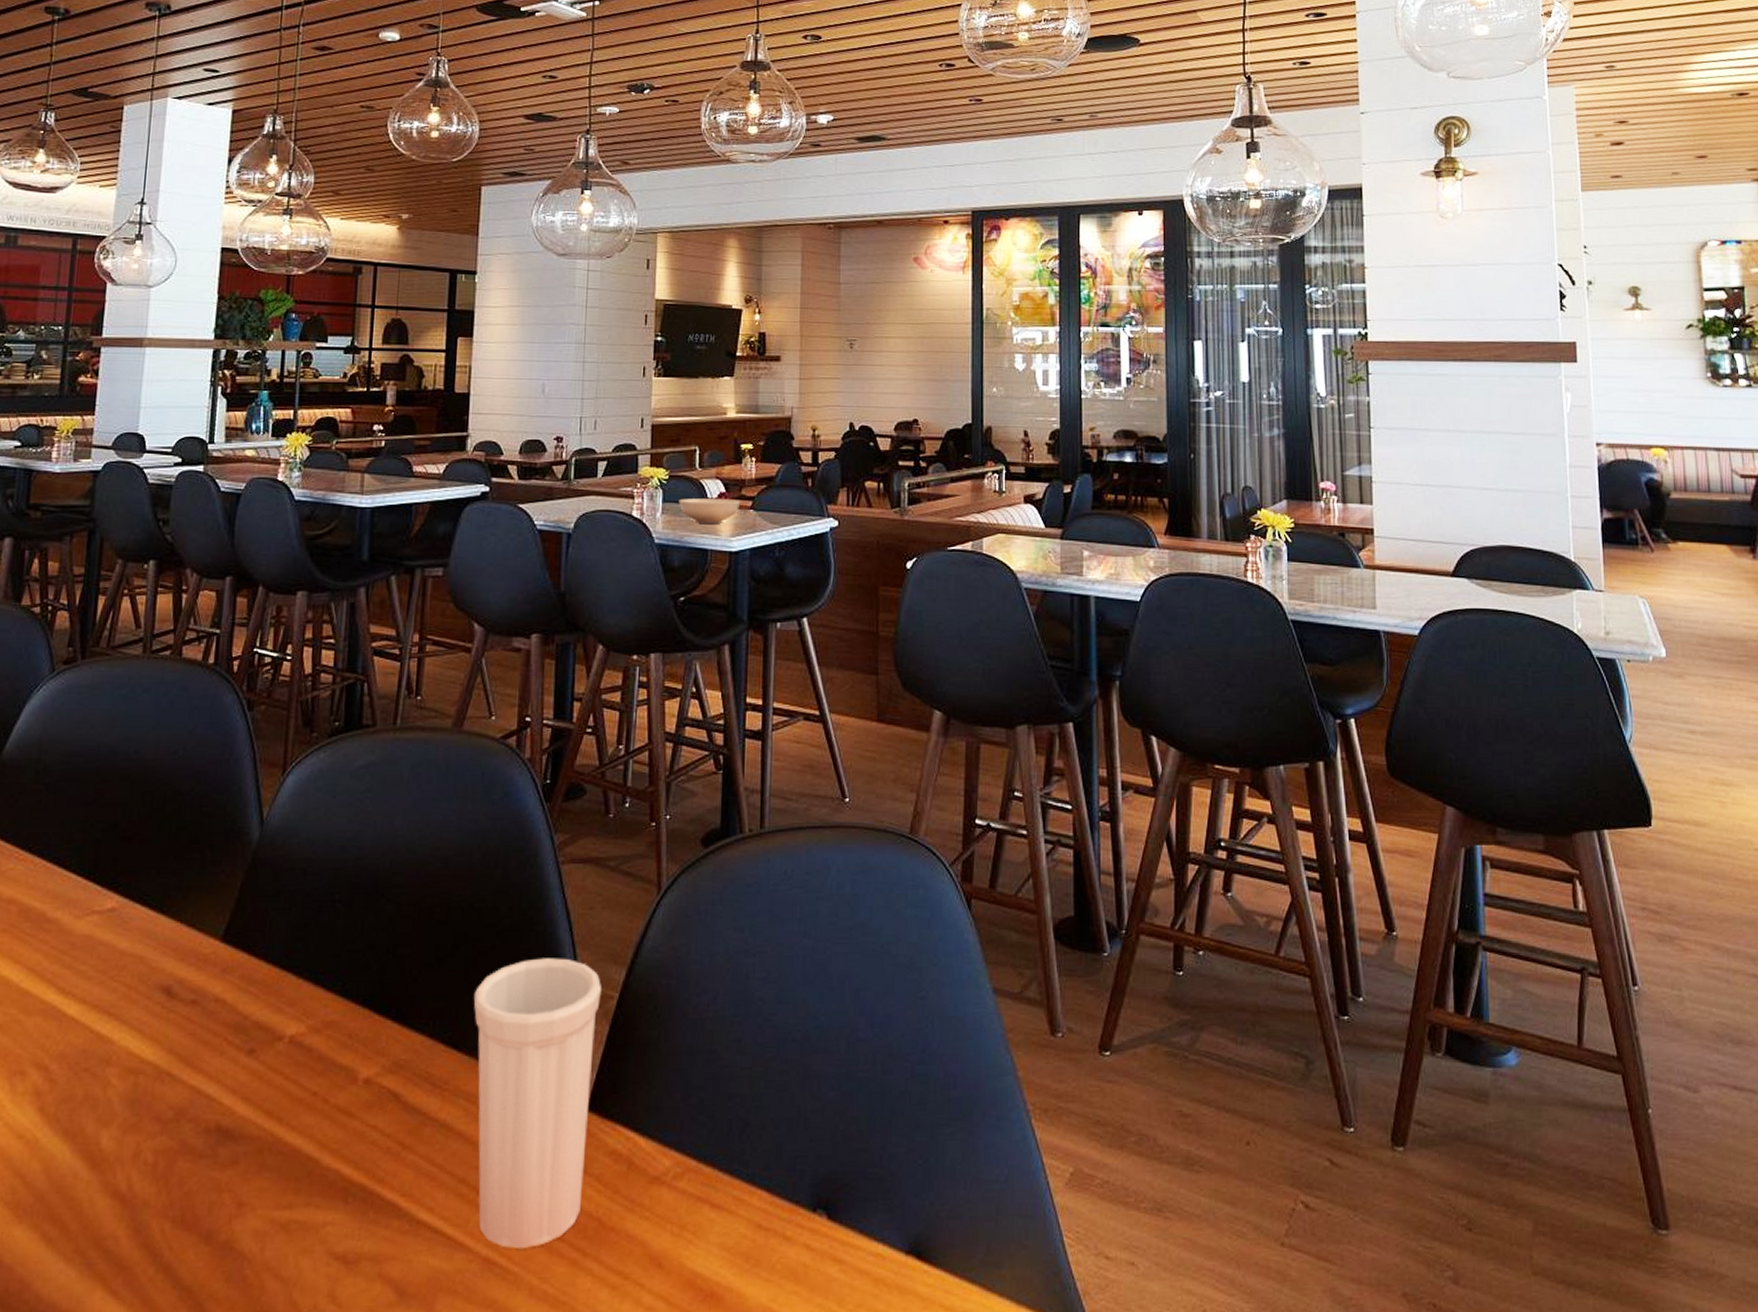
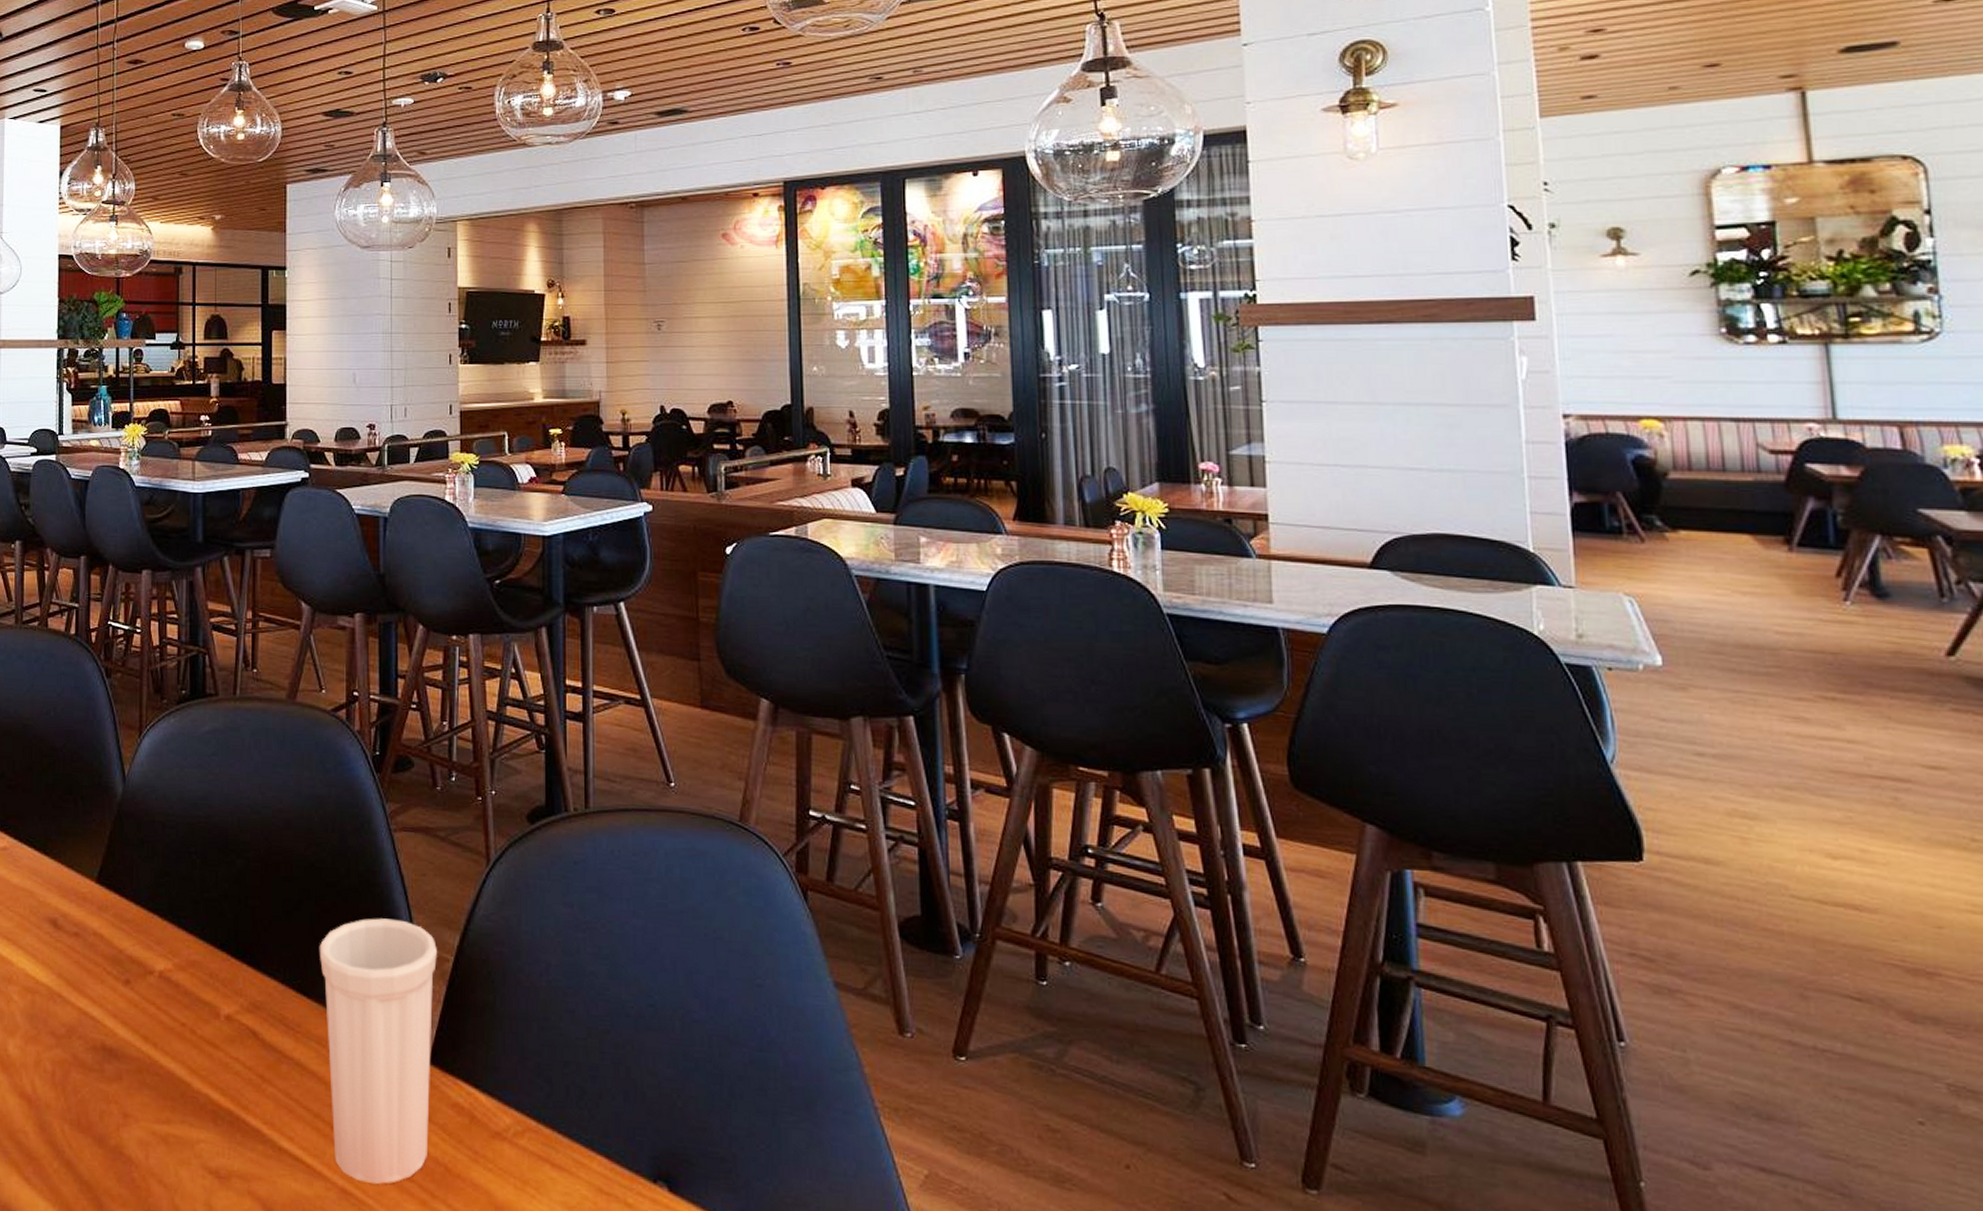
bowl: present [679,498,741,523] -> none [490,483,552,508]

